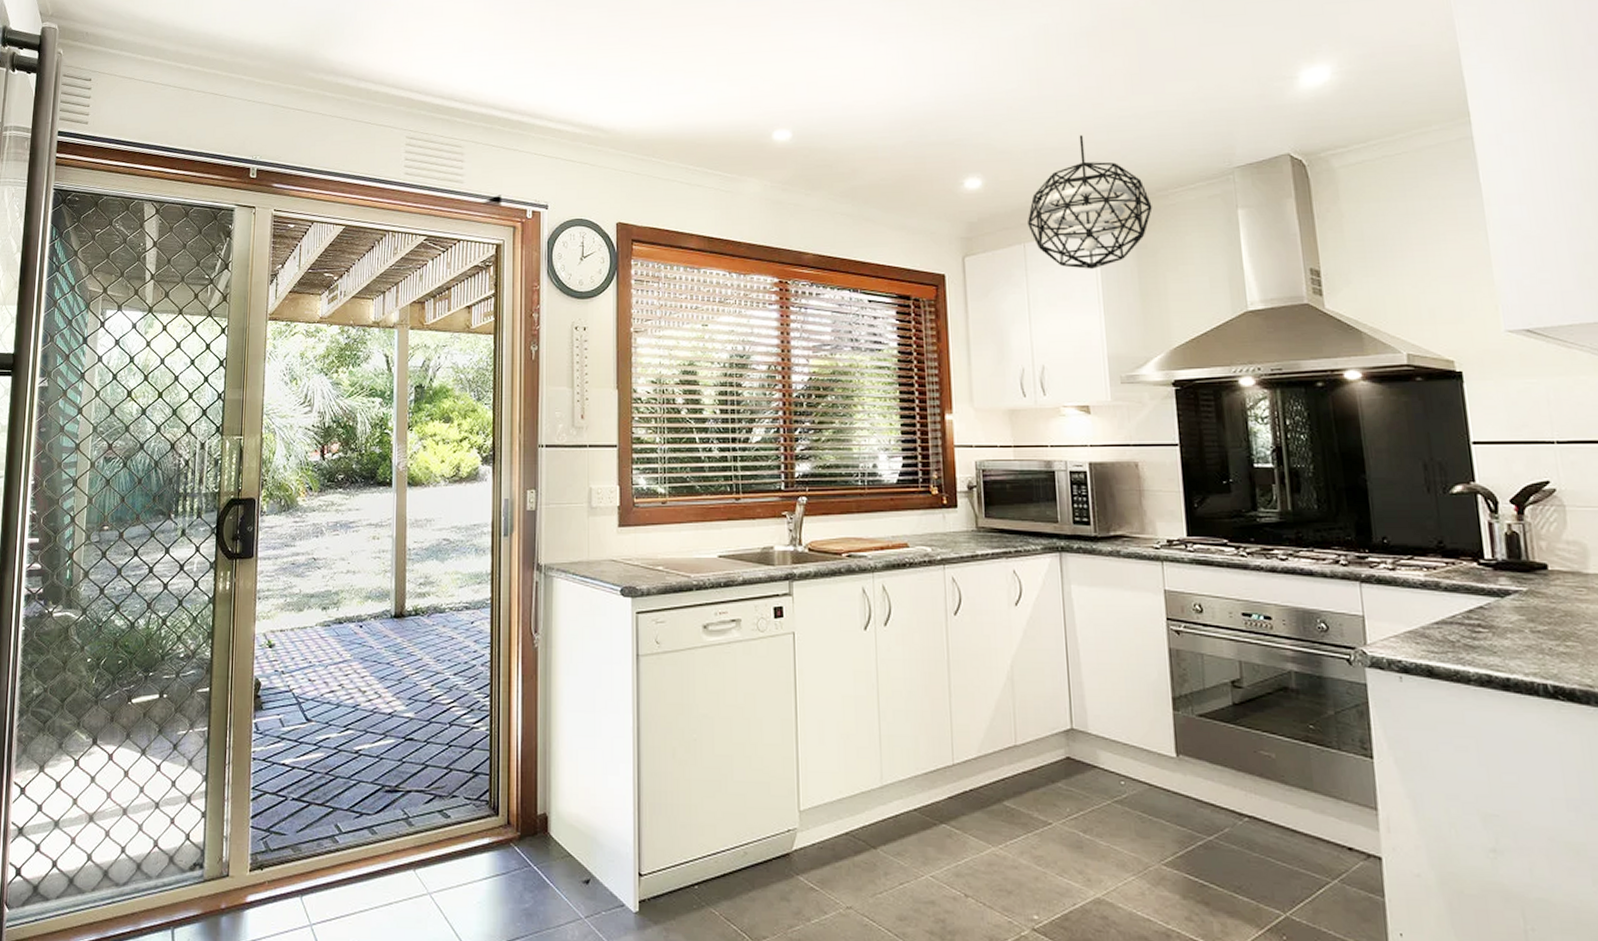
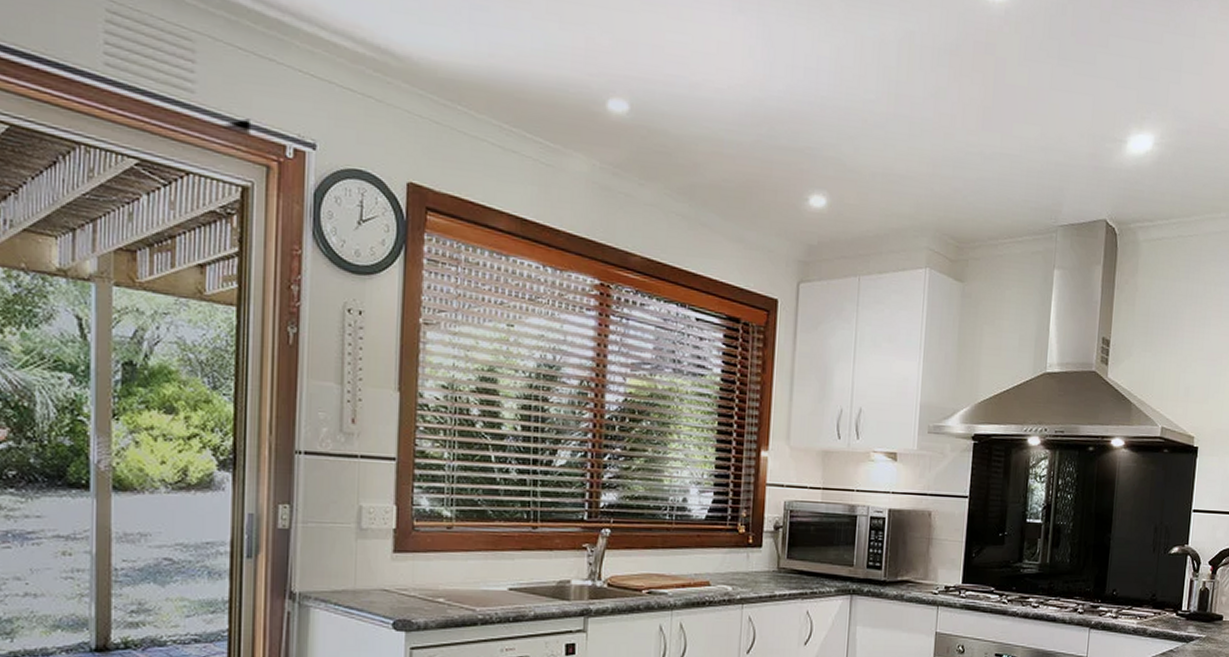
pendant light: present [1027,134,1152,269] -> none [865,165,982,313]

